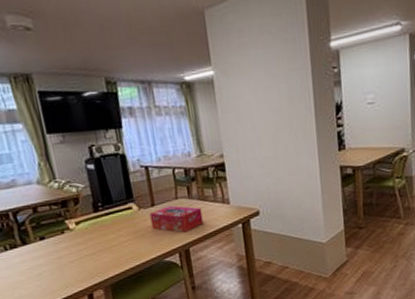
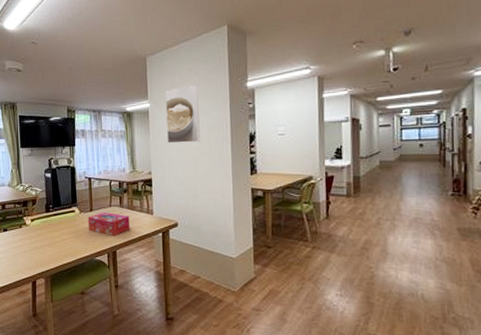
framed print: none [232,44,280,120] -> present [165,83,201,144]

